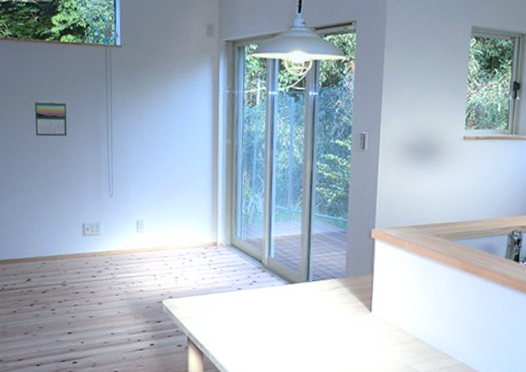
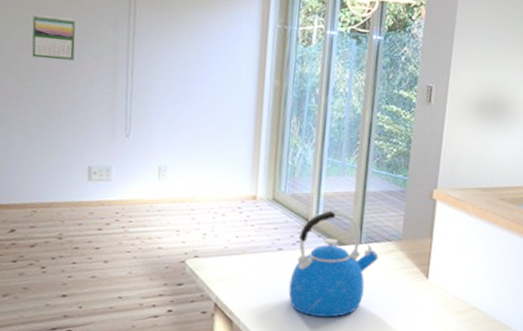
kettle: none [249,252,326,349] -> present [288,210,379,317]

